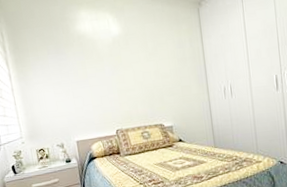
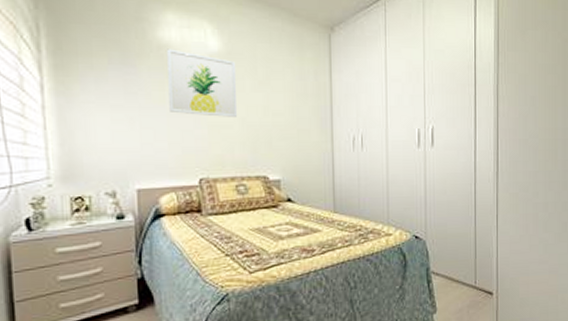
wall art: none [84,37,137,84] -> present [167,49,238,117]

